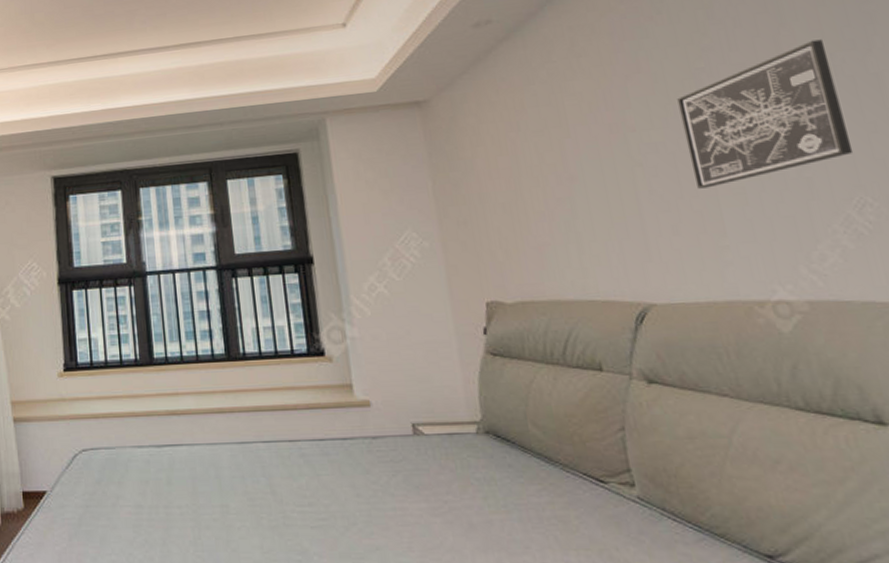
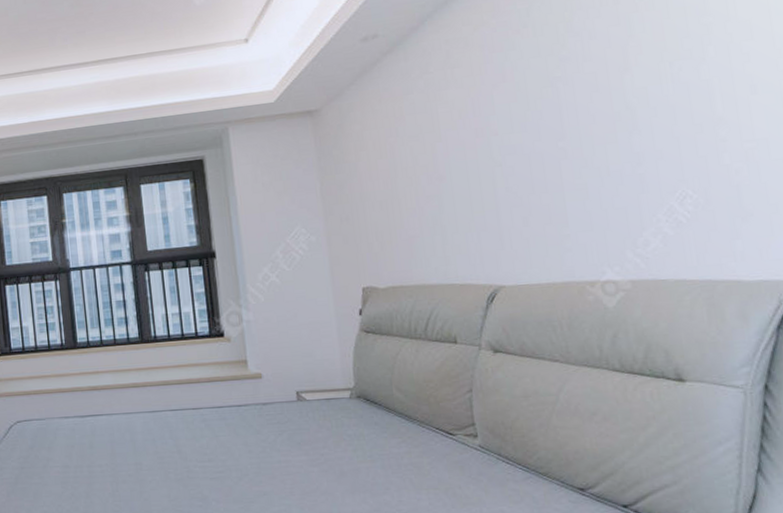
wall art: present [677,39,854,189] -> none [535,49,681,185]

